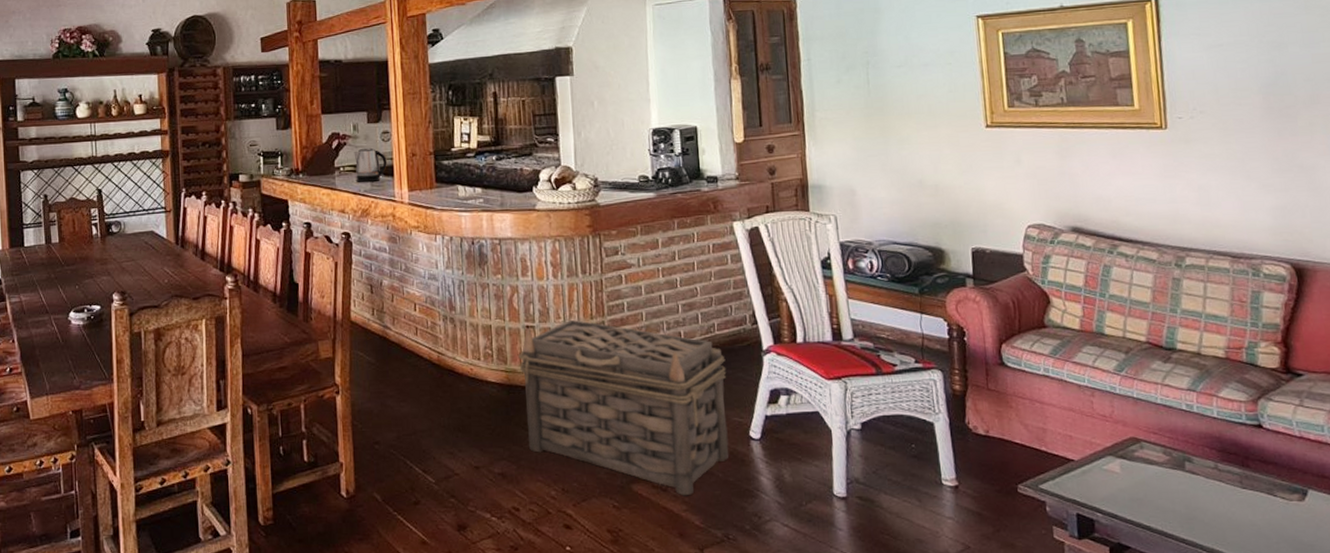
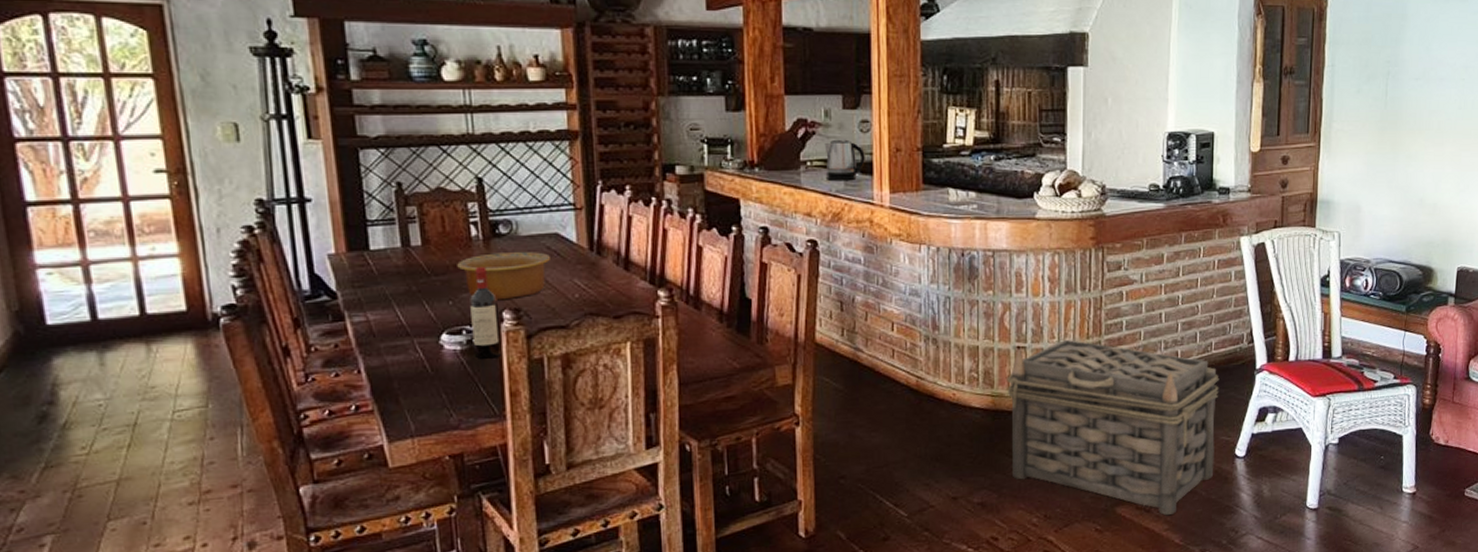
bowl: none [82,246,147,285] -> present [457,252,550,301]
wine bottle: none [90,259,112,332] -> present [470,267,502,359]

